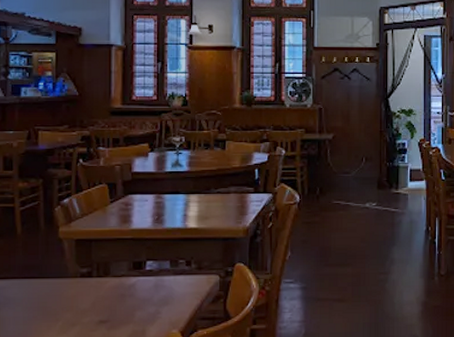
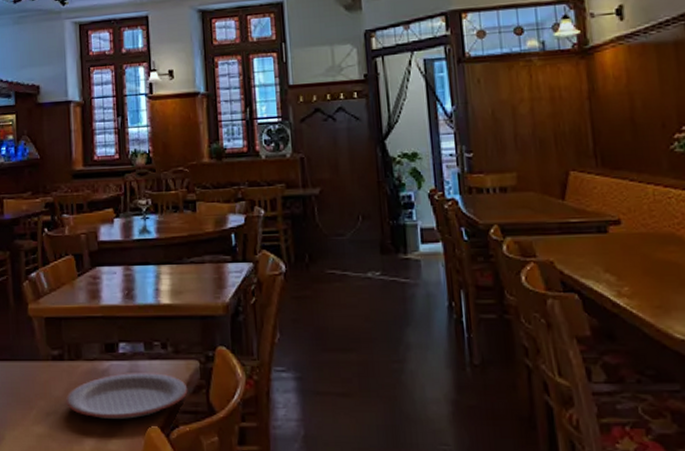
plate: none [91,286,208,327] -> present [65,373,188,419]

